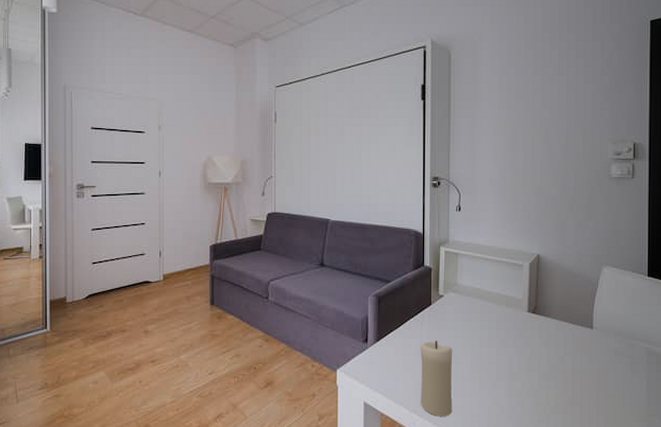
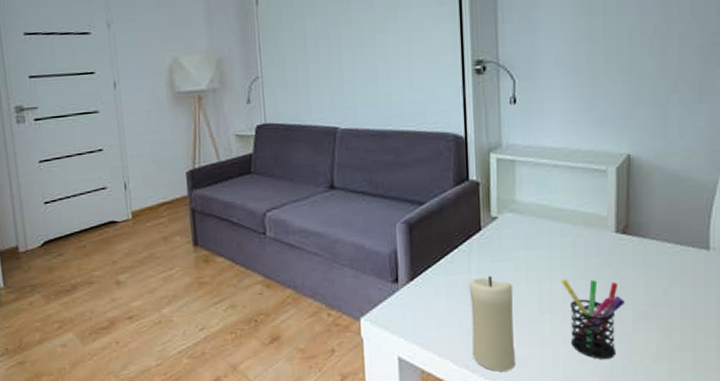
pen holder: none [488,345,533,409] -> present [561,278,625,359]

